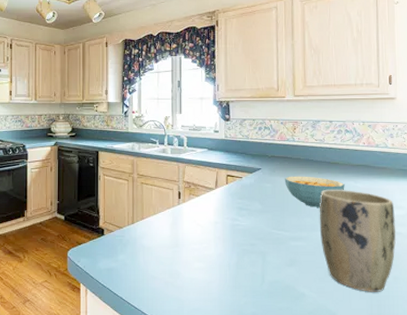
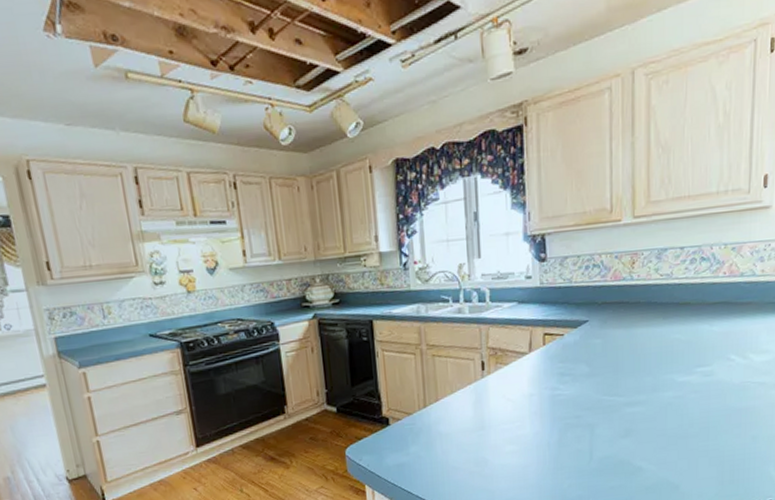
cereal bowl: present [284,176,345,207] -> none [618,324,697,363]
plant pot: present [319,190,396,292] -> none [662,336,759,457]

